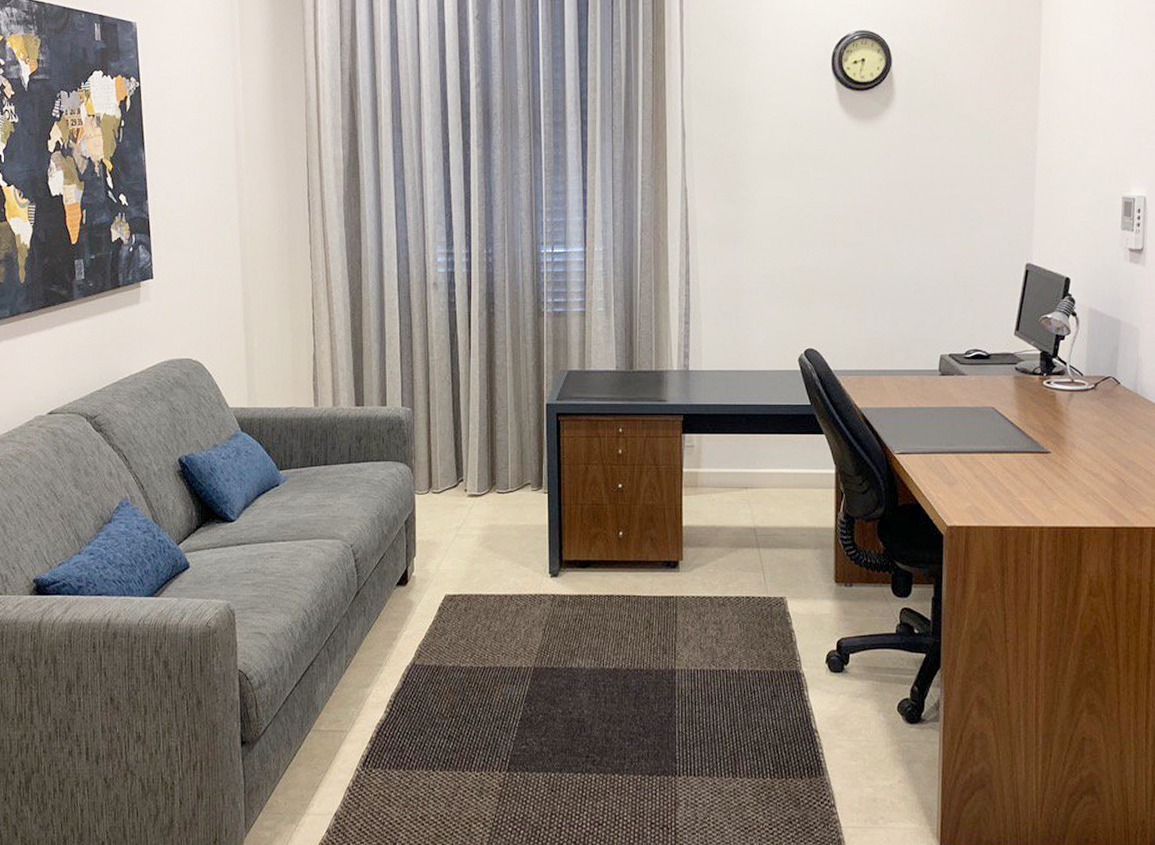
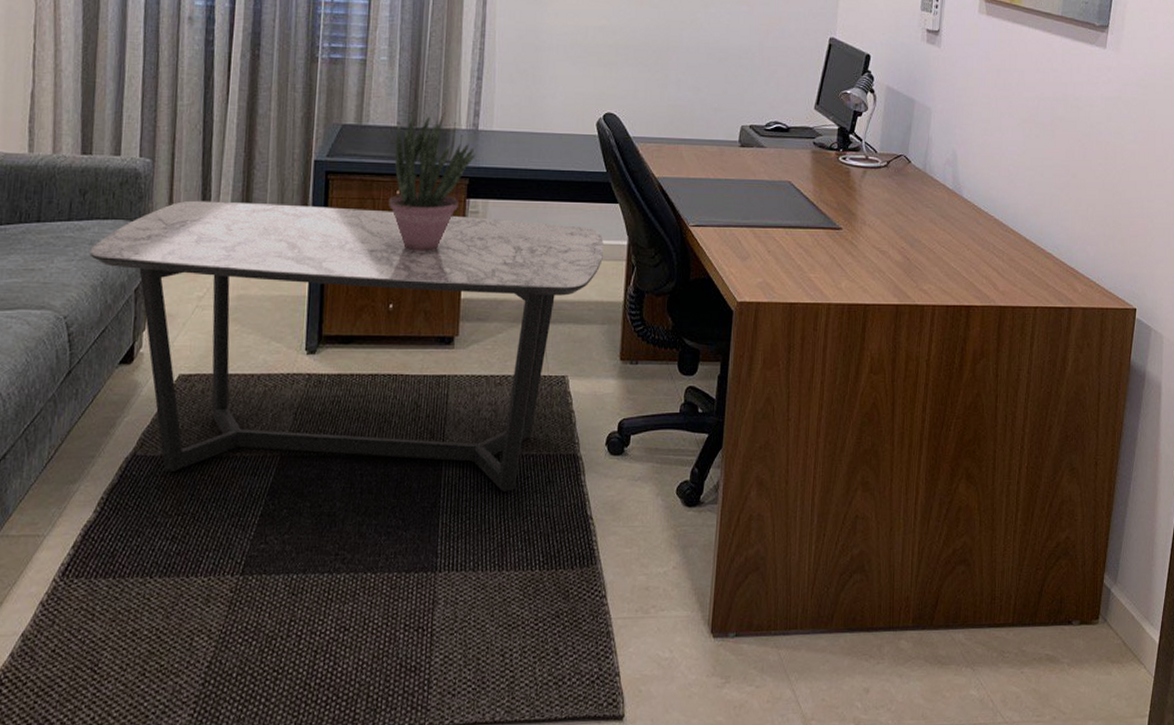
coffee table: none [367,443,812,704] -> present [89,200,604,492]
potted plant: none [613,354,688,483] -> present [389,111,476,252]

